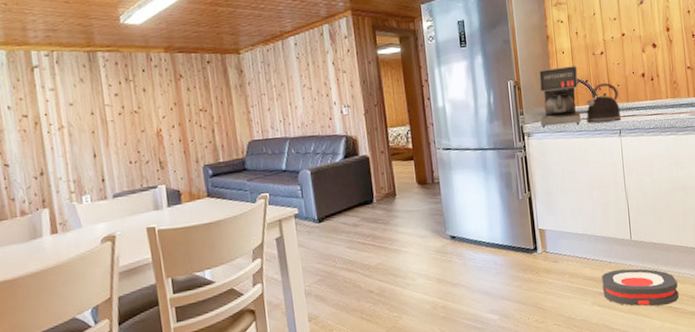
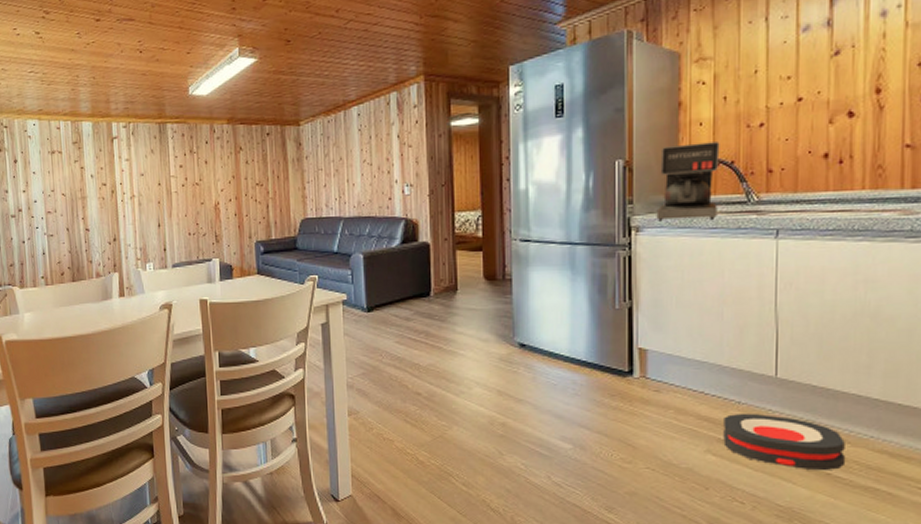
kettle: present [586,82,622,124] -> none [725,164,783,220]

